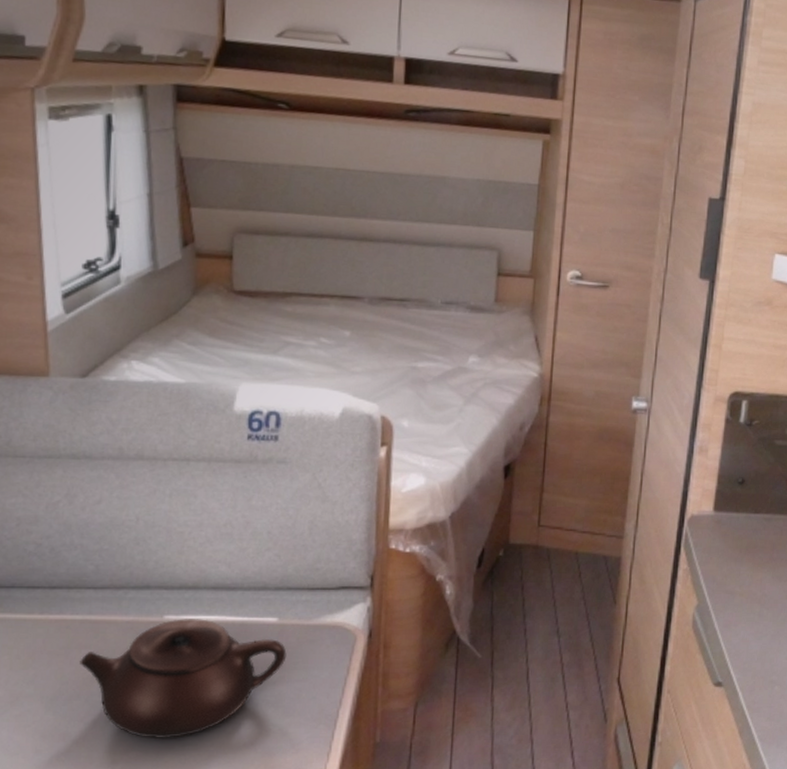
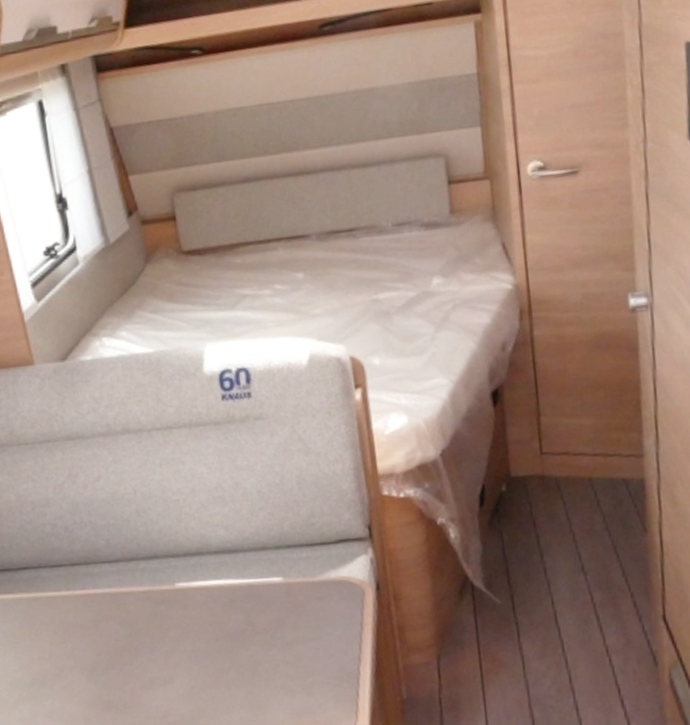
teapot: present [79,619,287,739] -> none [108,583,298,704]

